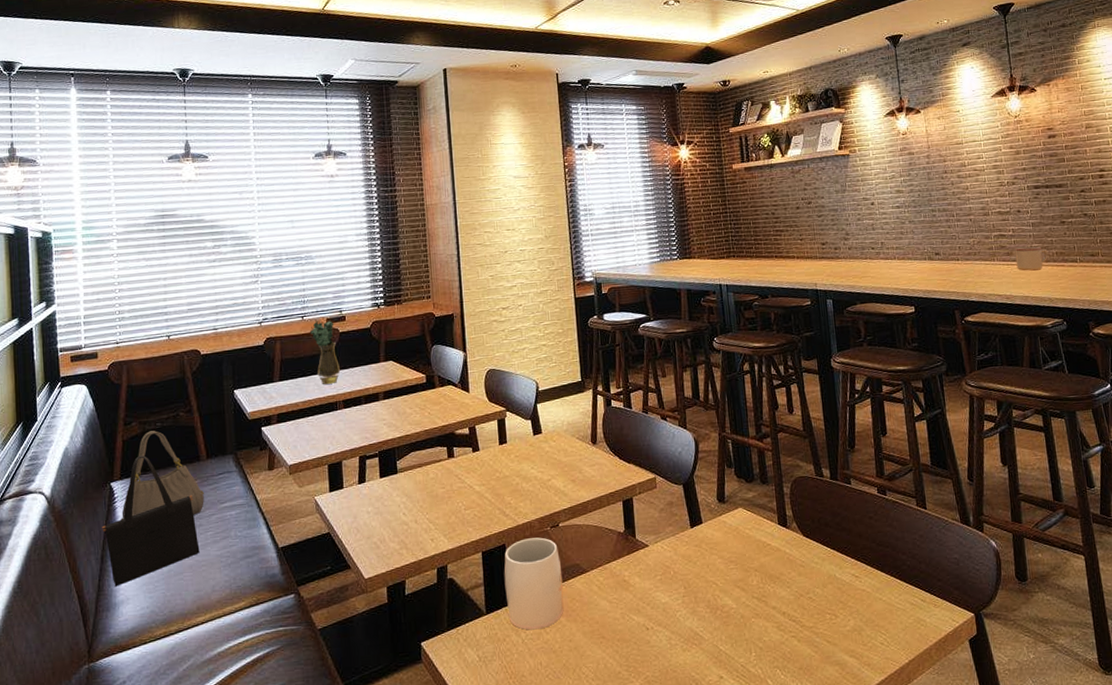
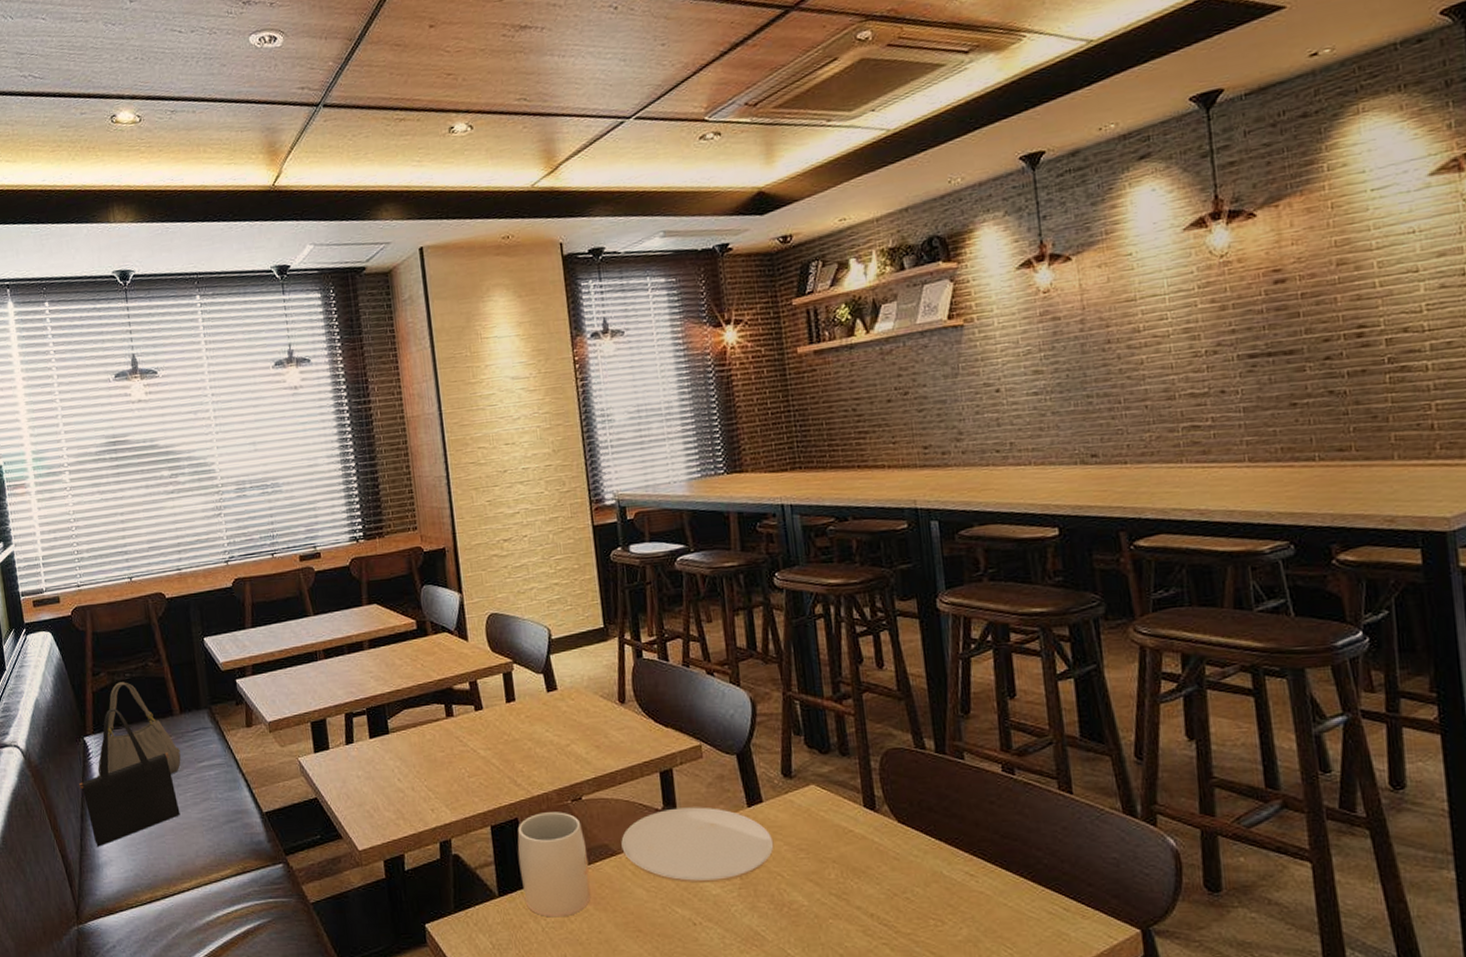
vase: present [310,319,341,384] -> none [282,557,319,631]
plate: none [590,529,711,594] -> present [621,807,774,884]
mug: present [1014,246,1048,271] -> none [1214,440,1268,476]

